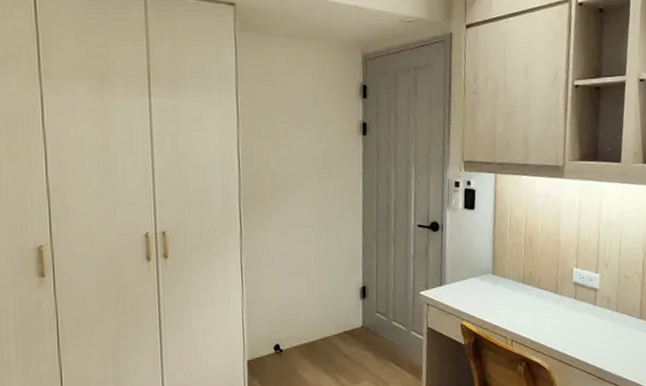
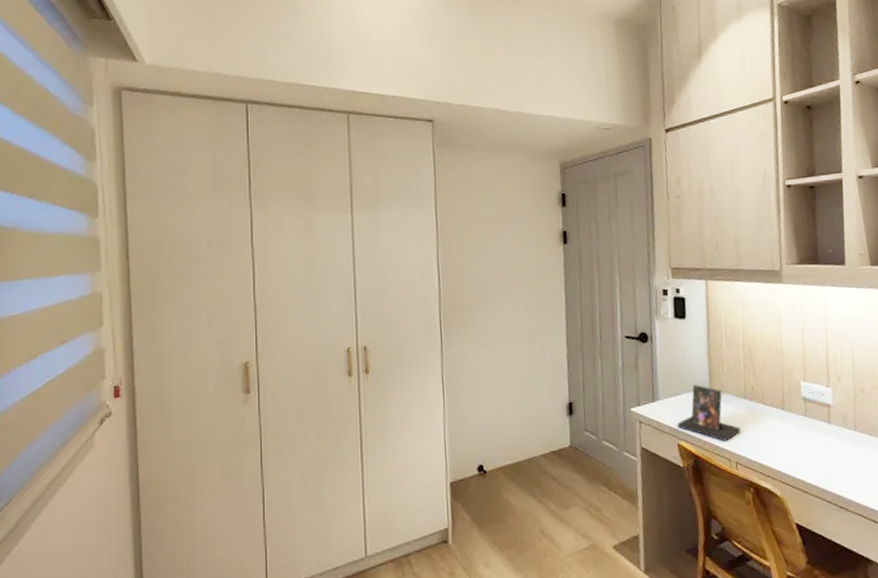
photo frame: none [461,270,518,322] -> present [677,385,741,442]

